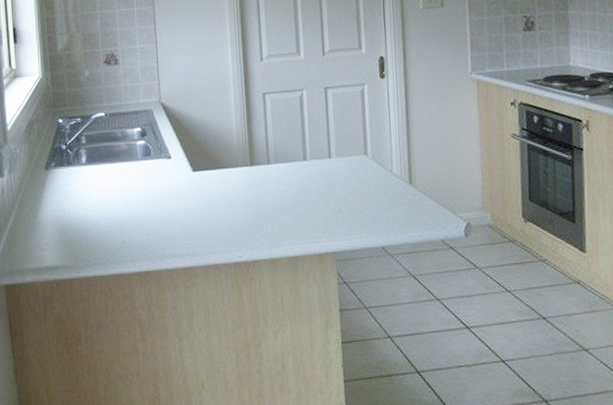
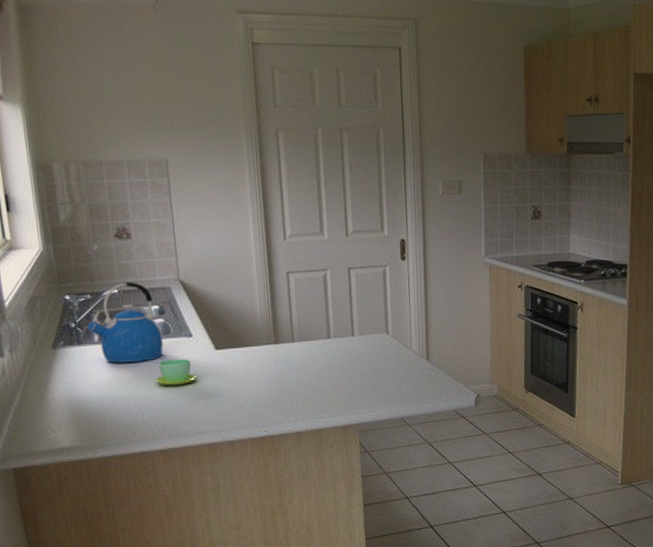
kettle: none [76,104,144,184] -> present [87,281,163,363]
cup: none [135,180,175,208] -> present [155,359,198,386]

